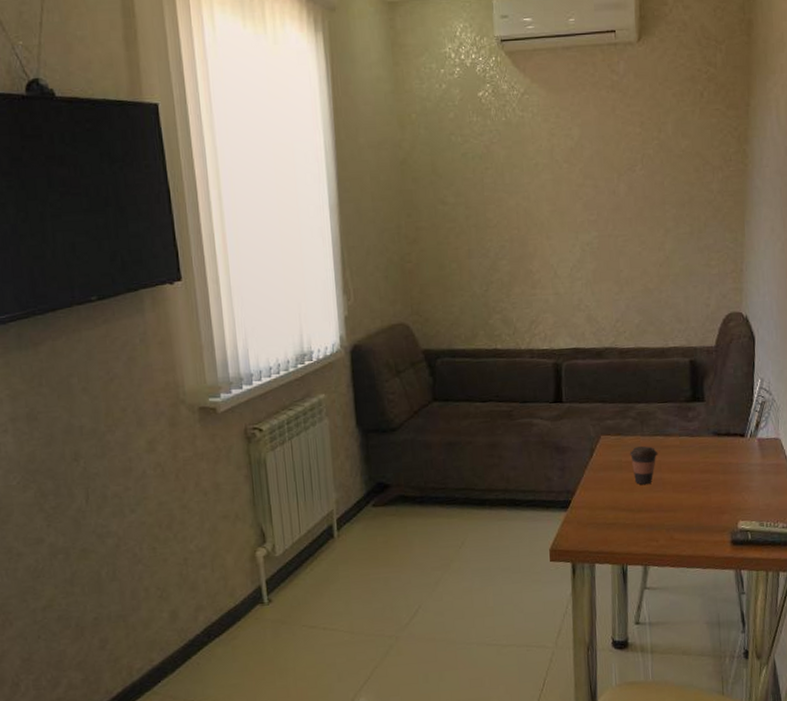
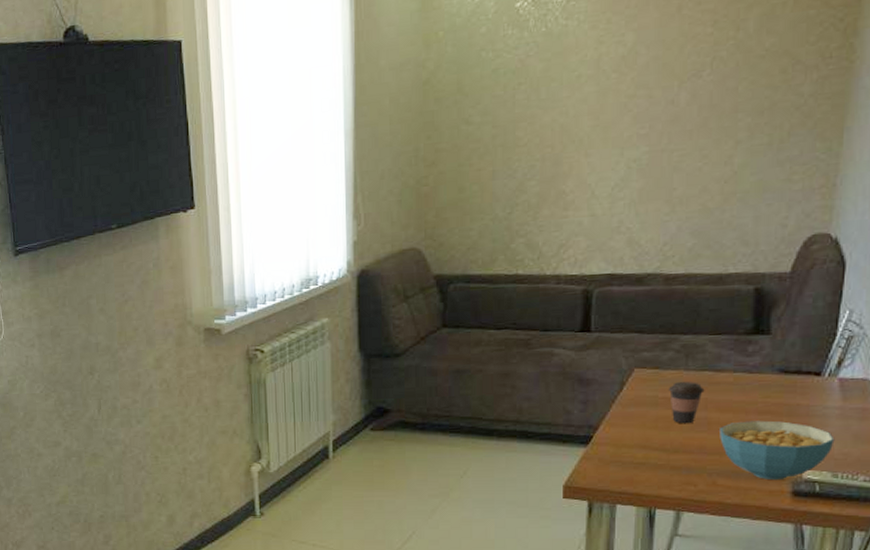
cereal bowl: none [672,478,759,532] -> present [720,420,835,481]

